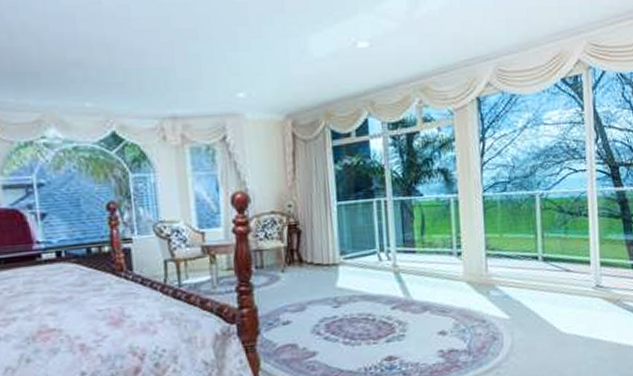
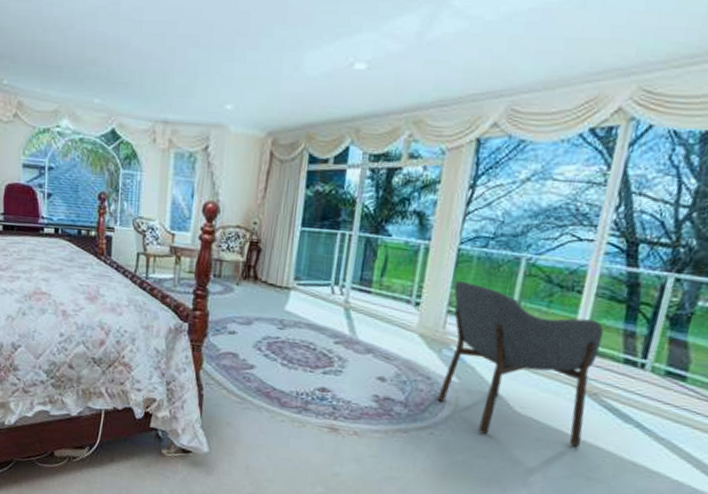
armchair: none [487,224,619,361] -> present [437,280,604,448]

